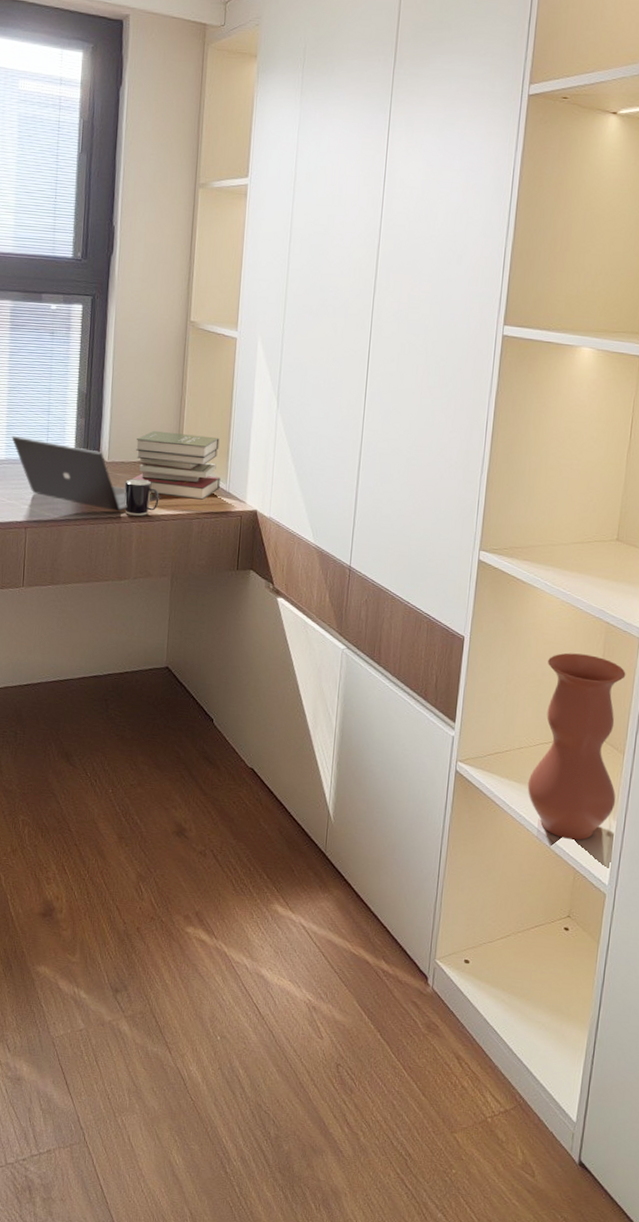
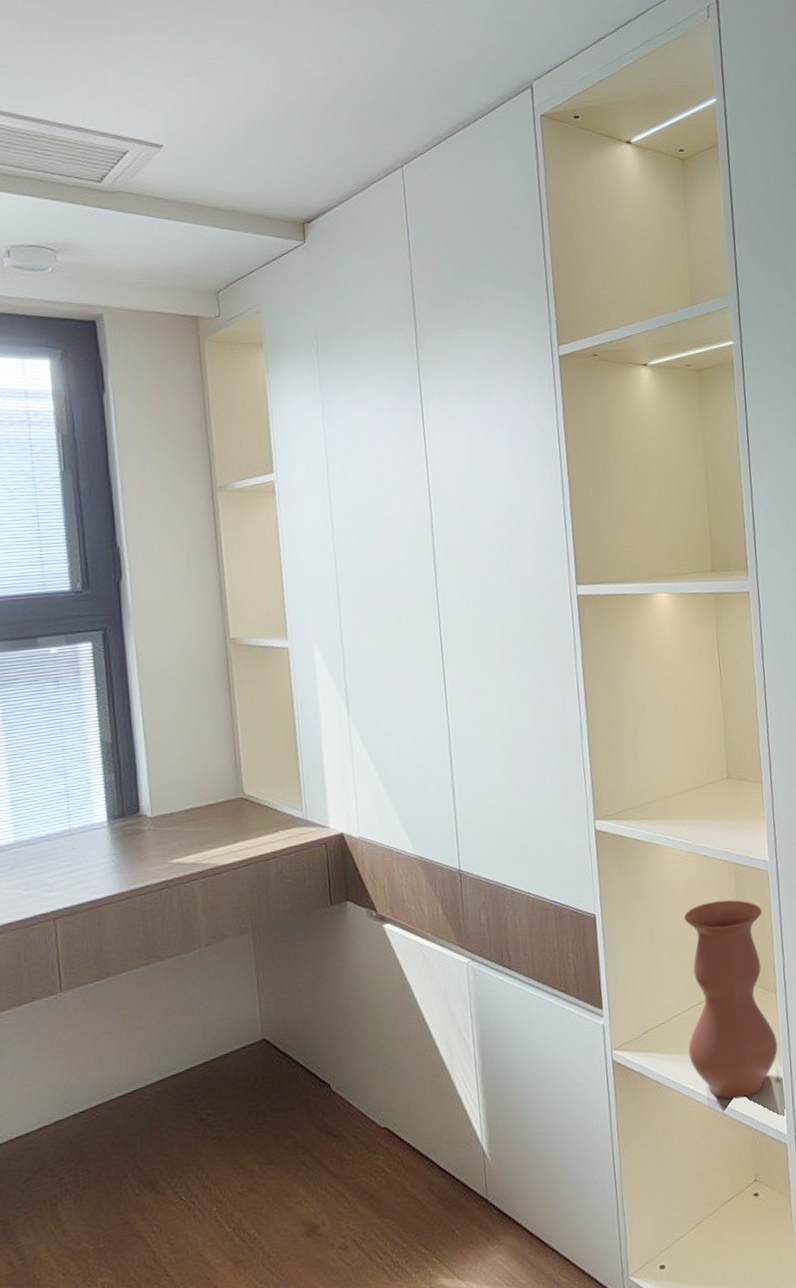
laptop: present [11,436,162,512] -> none [19,807,226,876]
mug: present [124,478,160,516] -> none [176,827,224,873]
books: present [132,430,220,500] -> none [184,761,295,843]

